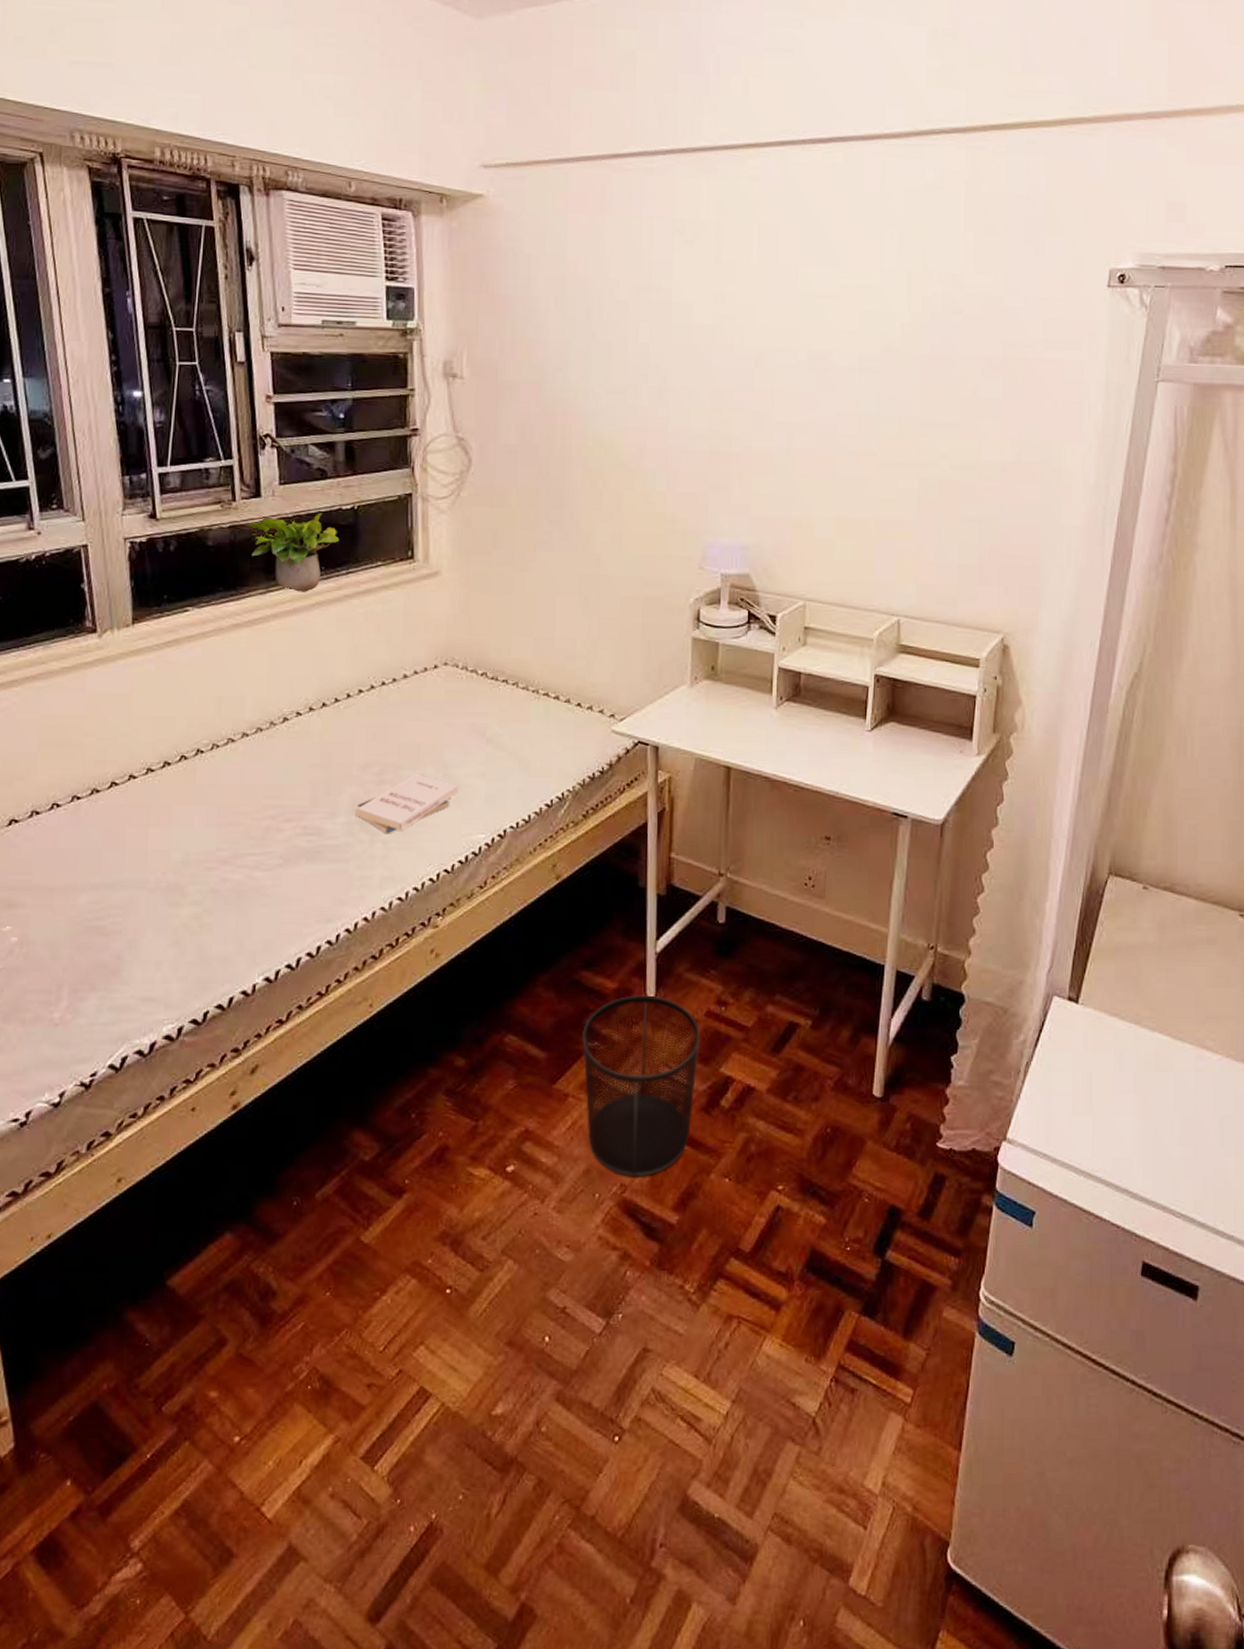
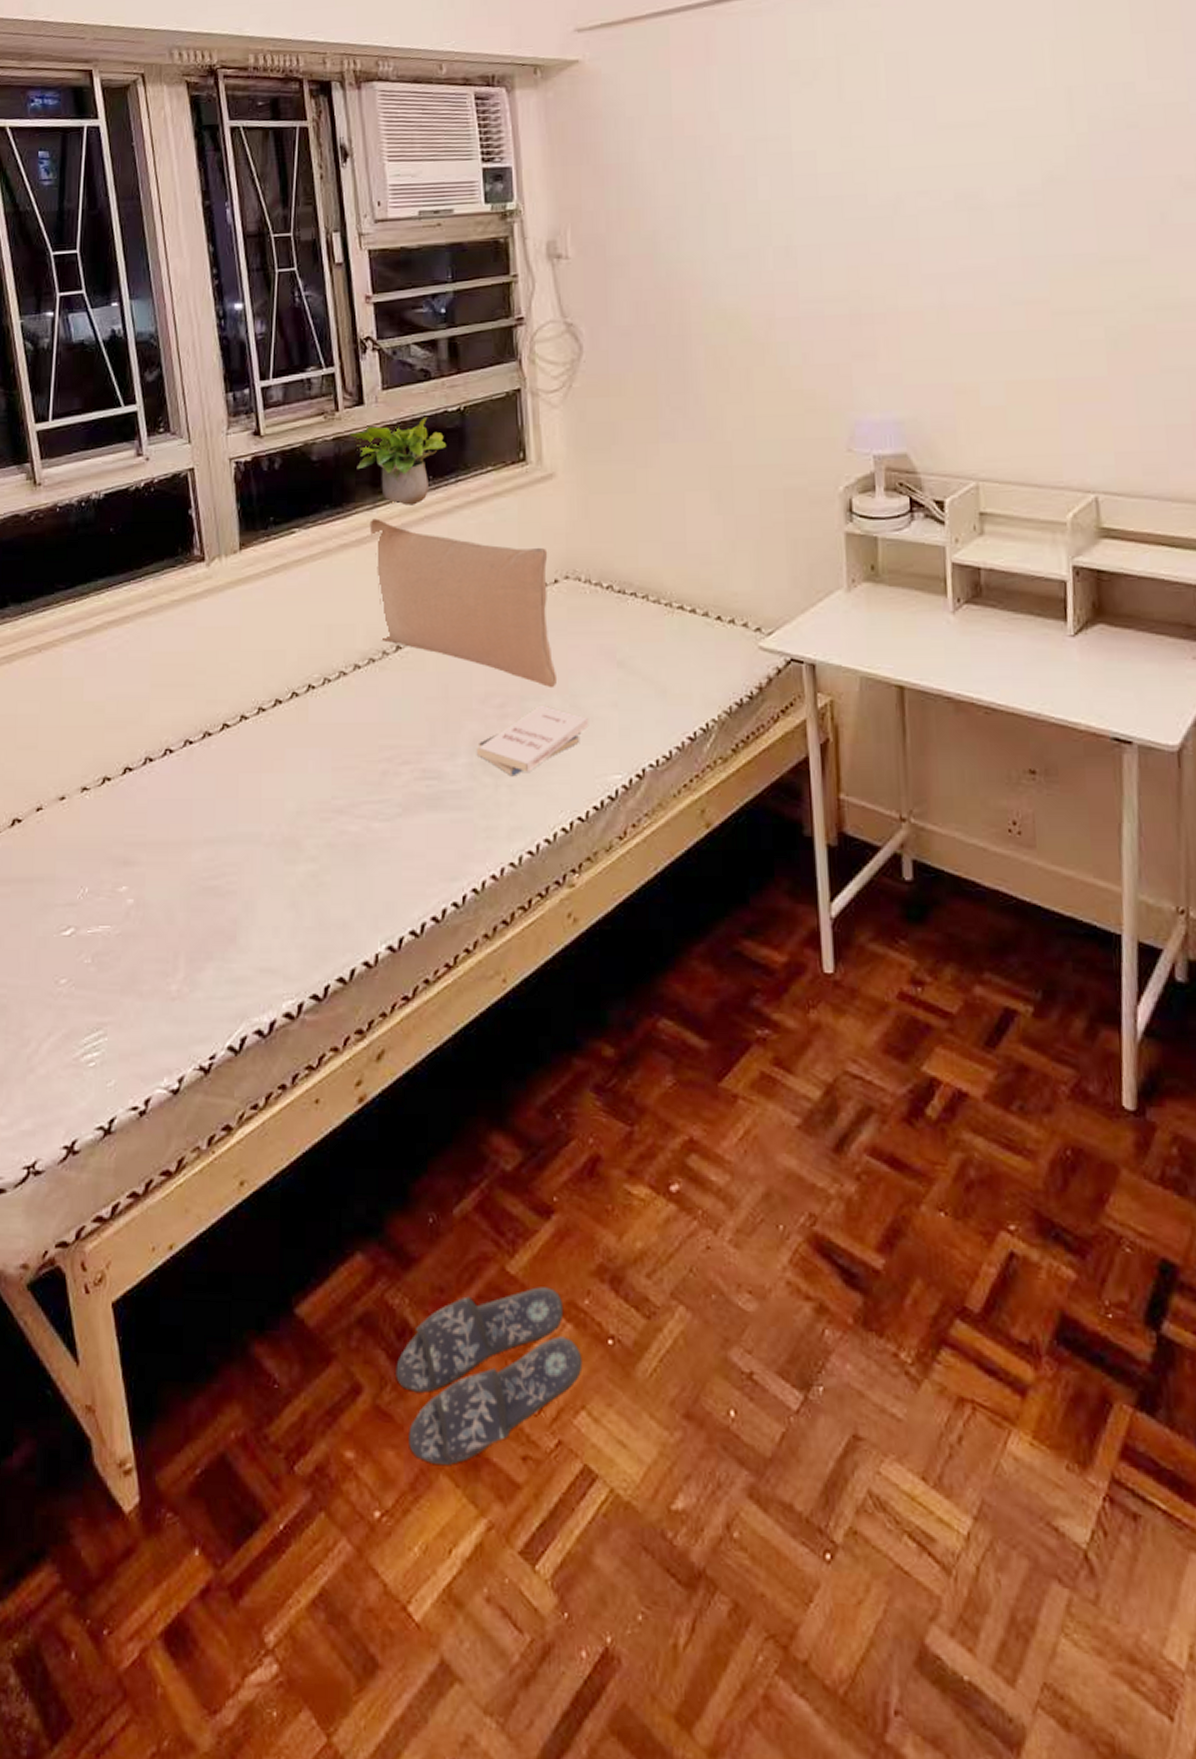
slippers: none [258,1252,424,1396] -> present [396,1287,583,1465]
pillow: none [262,602,432,760] -> present [369,518,556,689]
waste bin: present [582,995,701,1177] -> none [749,971,895,1206]

